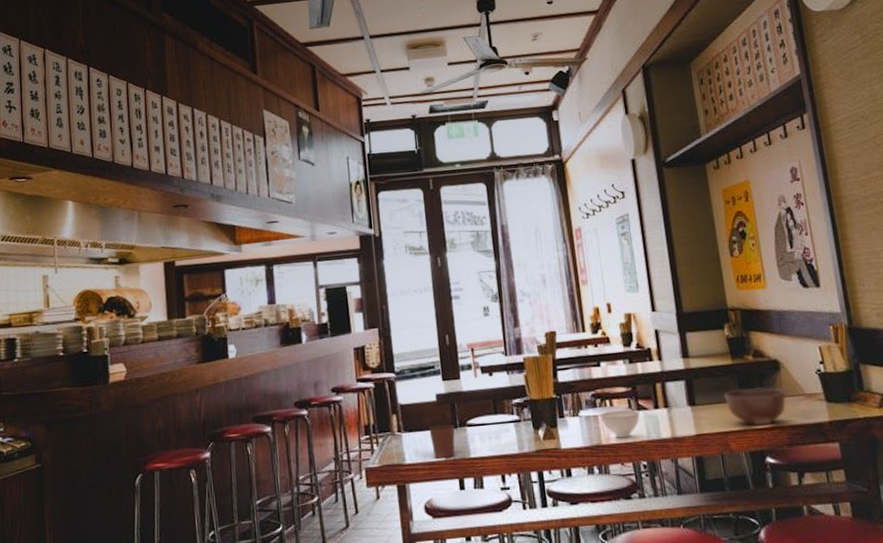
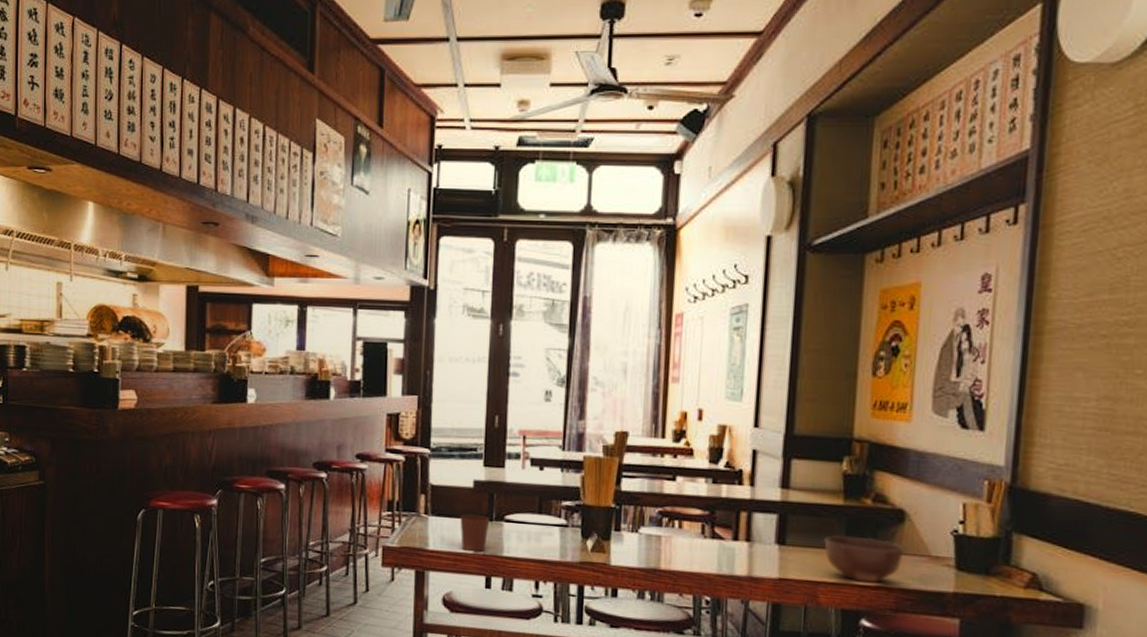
bowl: present [601,409,640,438] -> none [665,533,714,567]

